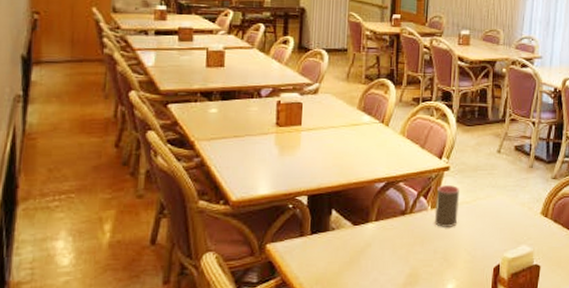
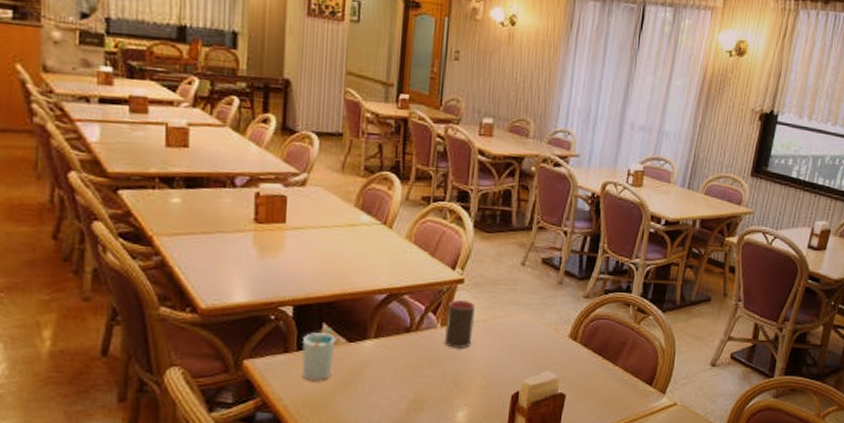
cup: none [314,213,343,260] -> present [301,327,336,381]

